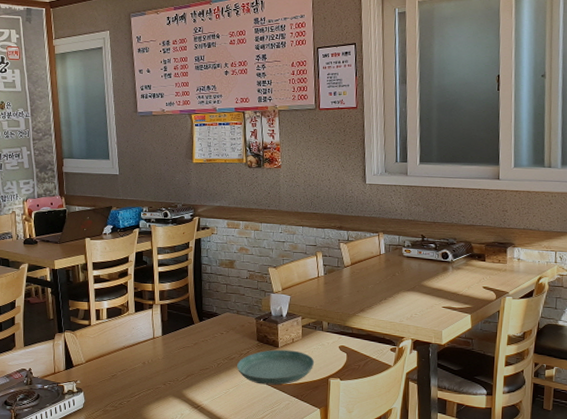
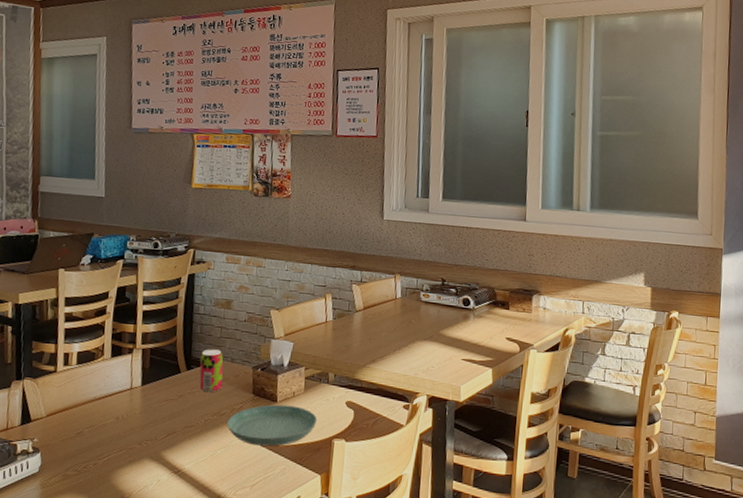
beverage can: none [210,303,231,341] -> present [199,349,224,393]

